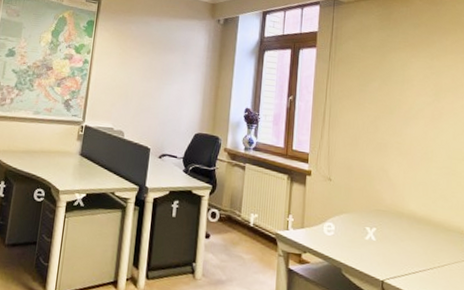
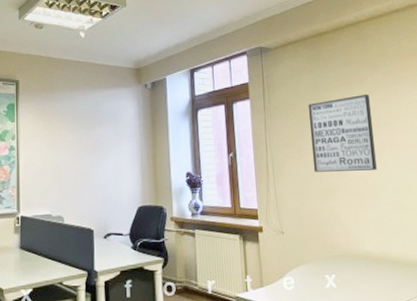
wall art: none [369,58,436,134] -> present [307,94,377,172]

